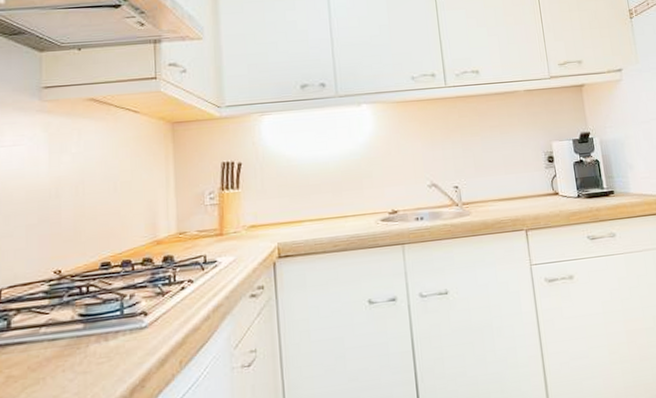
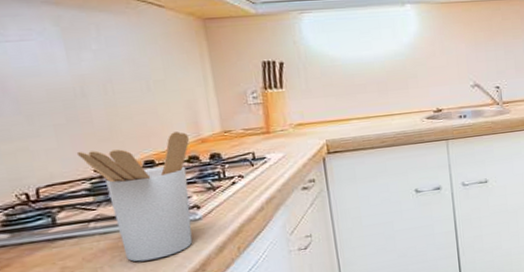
utensil holder: none [41,233,145,374] -> present [76,132,193,262]

